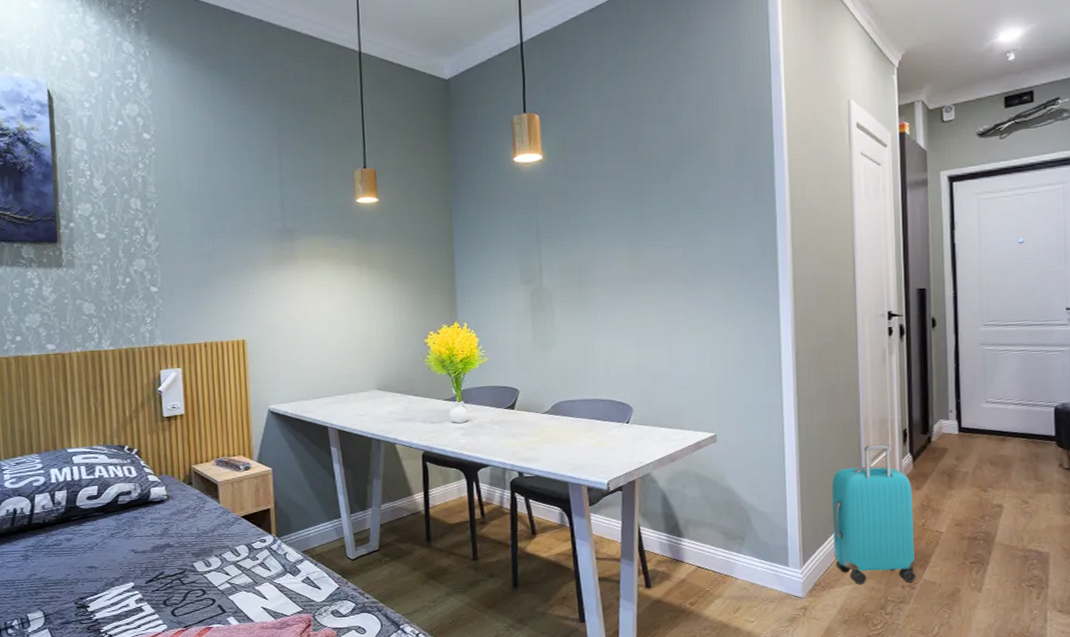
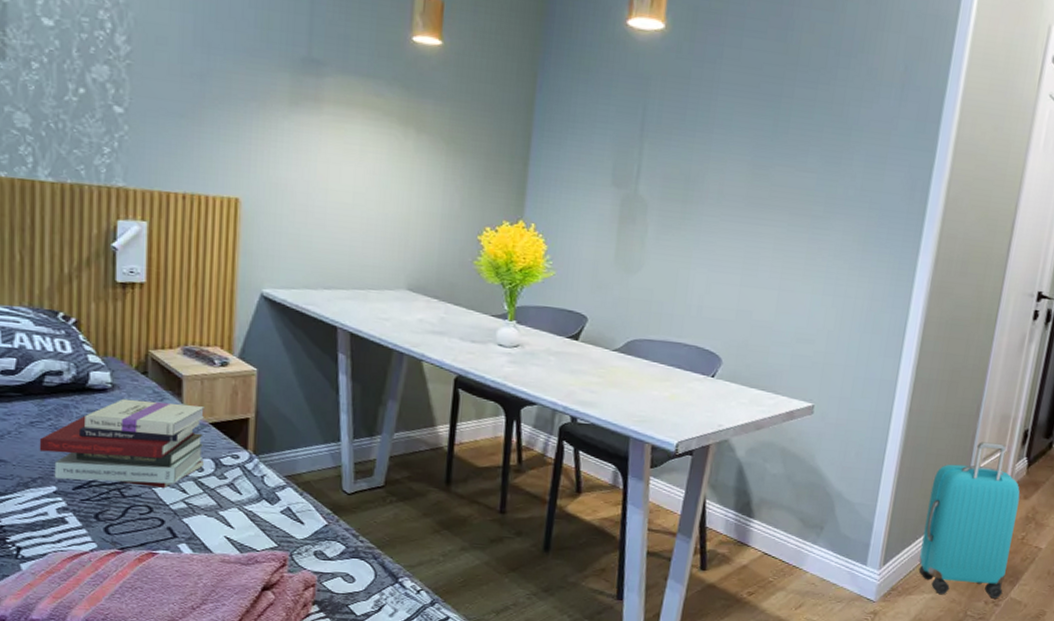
books: none [118,504,240,577] -> present [39,398,204,488]

